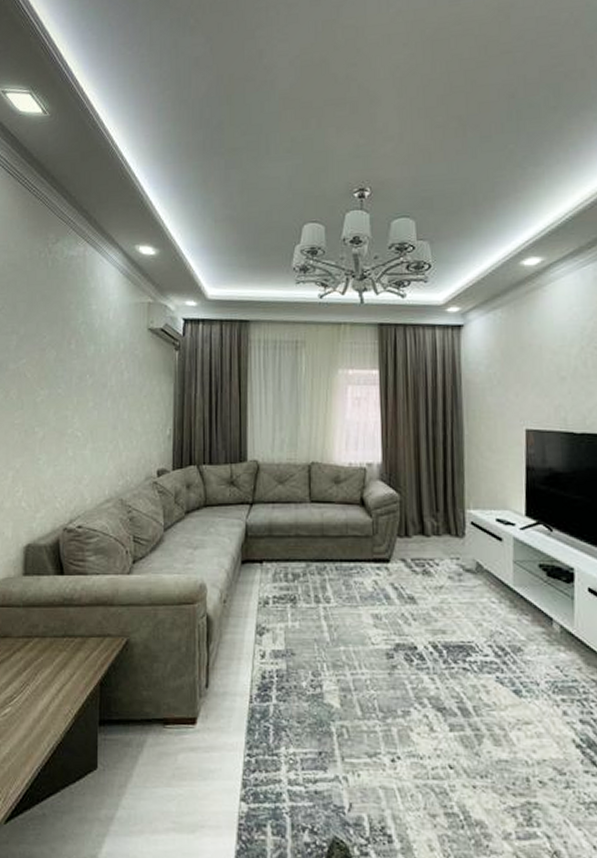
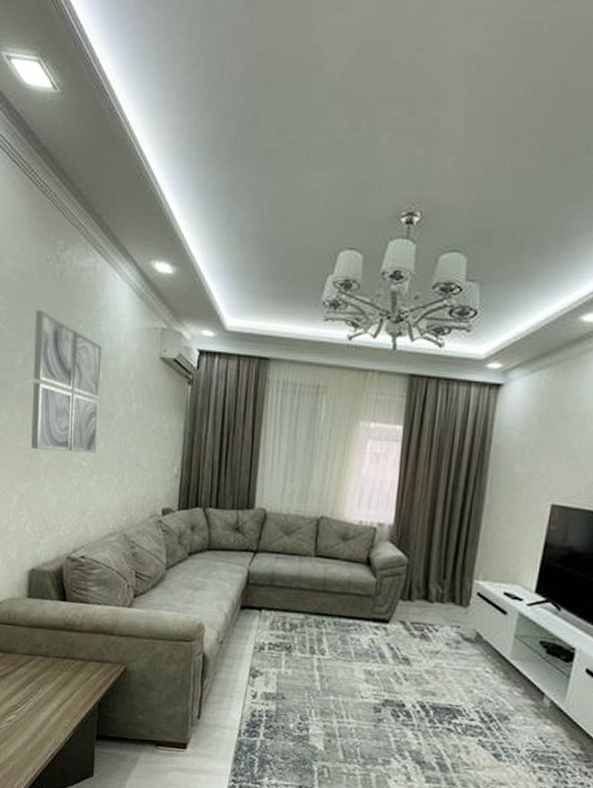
wall art: none [26,296,92,425] -> present [31,311,102,453]

